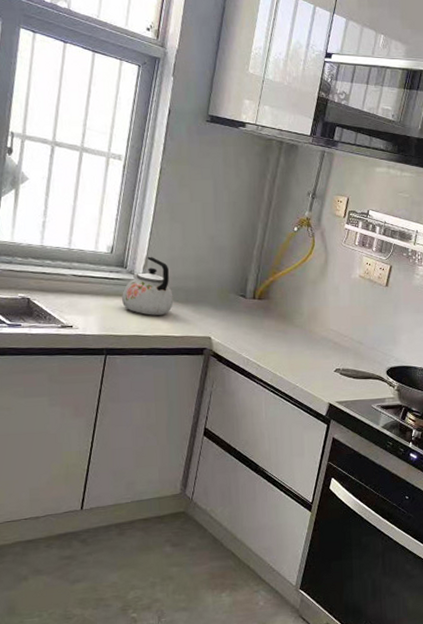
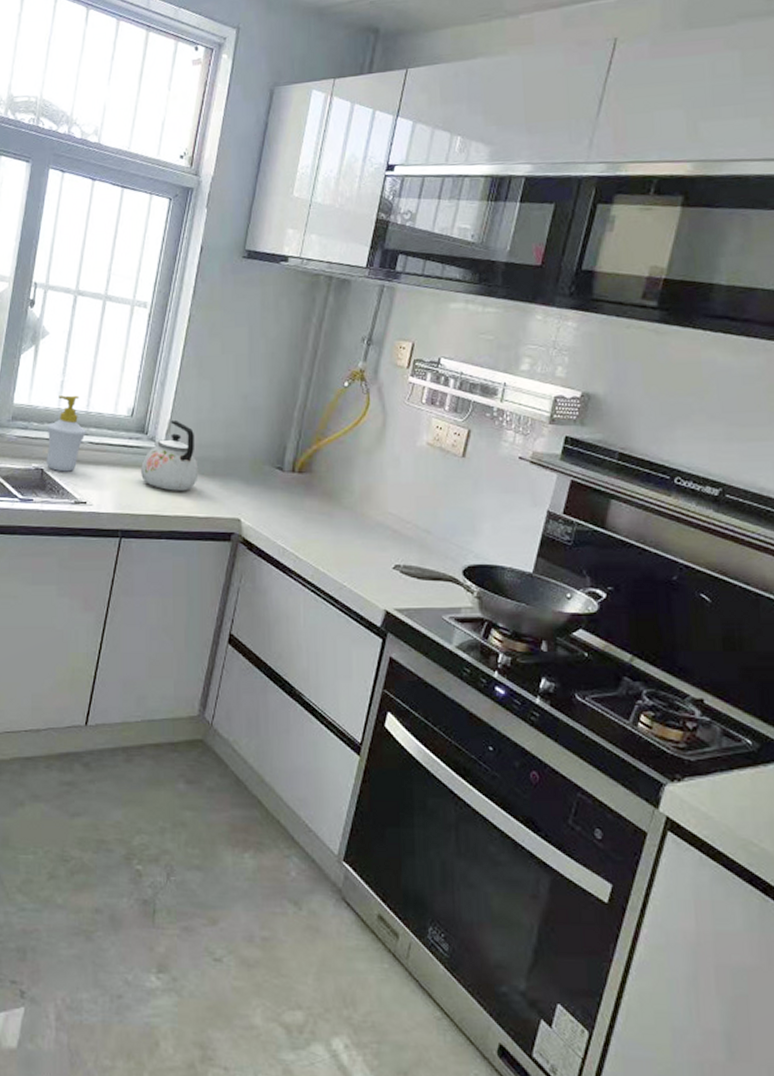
soap bottle: none [31,234,70,301] -> present [47,395,87,472]

